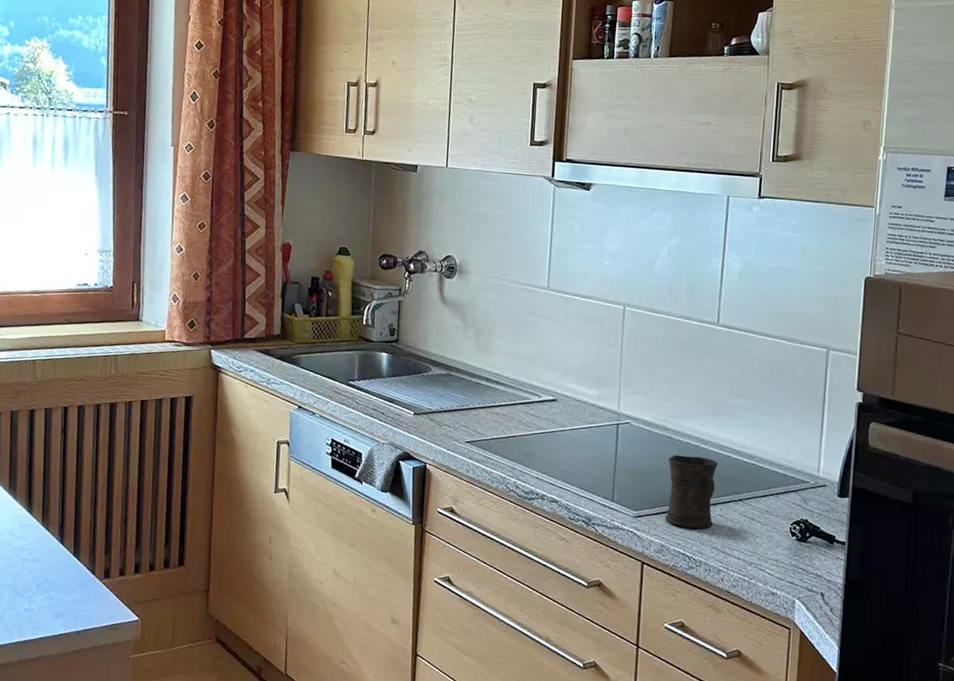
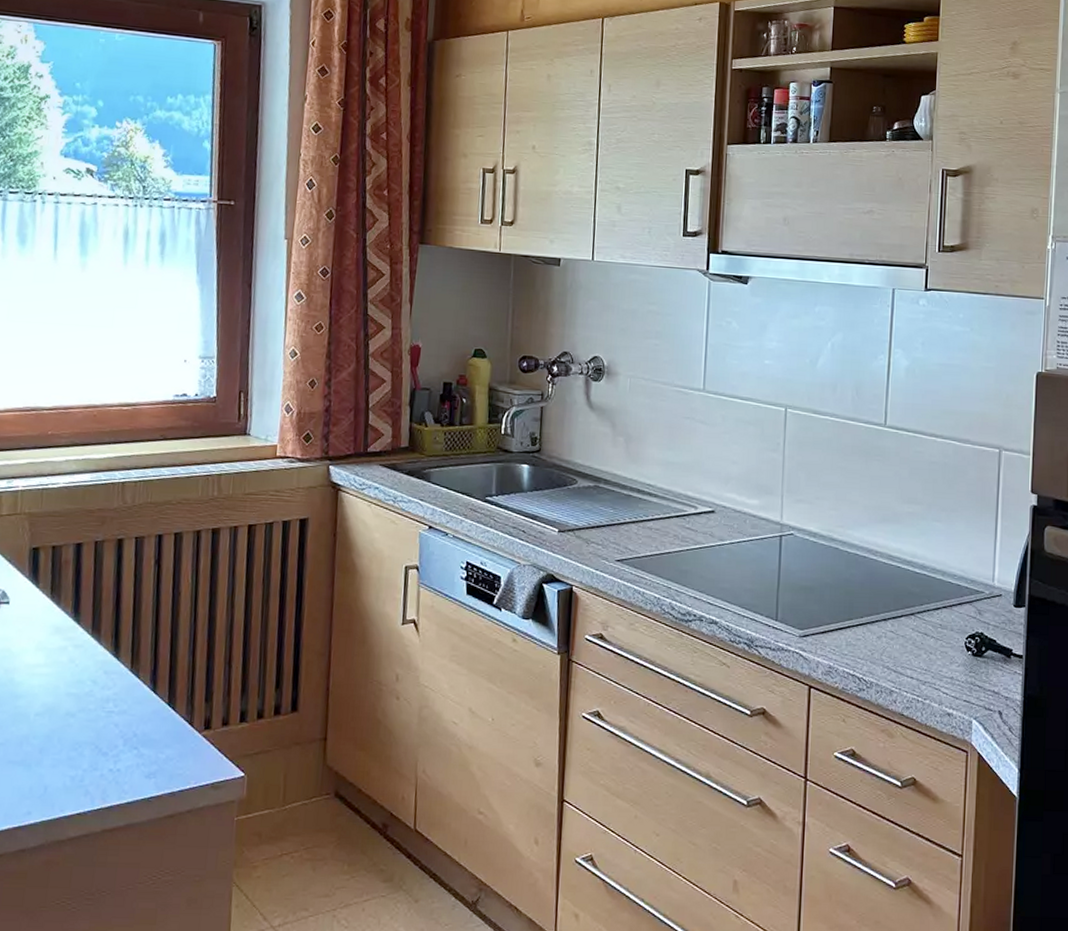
mug: present [664,455,718,529] -> none [832,567,888,647]

